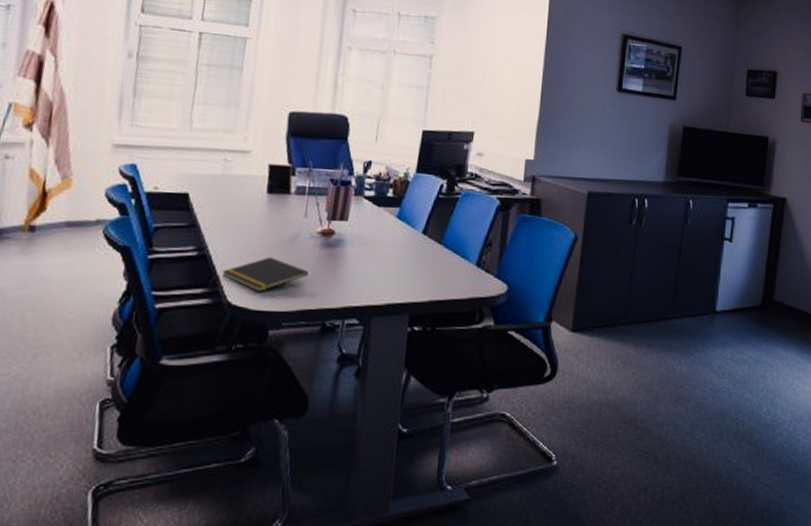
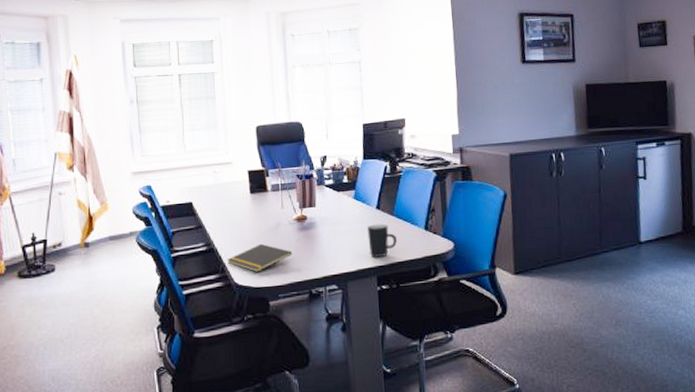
mug: none [406,251,441,292] -> present [367,223,397,257]

